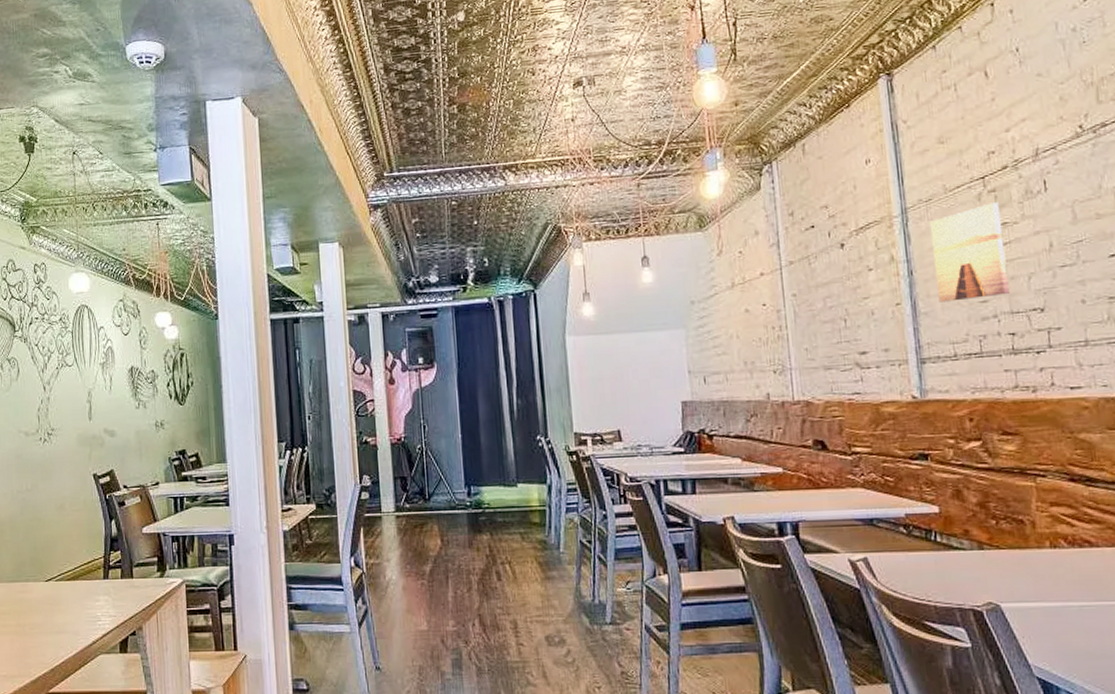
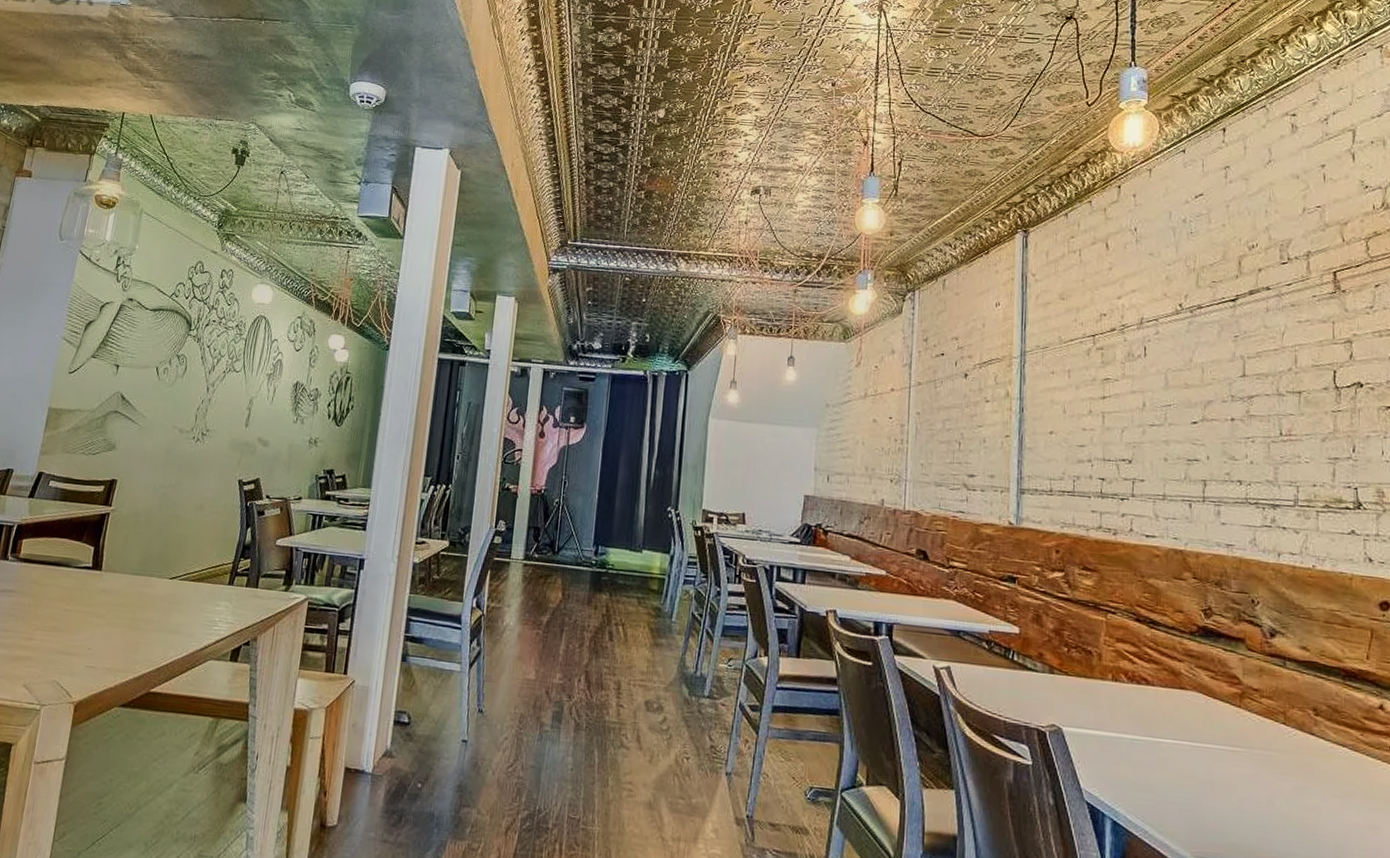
wall art: present [929,202,1010,302] -> none [1043,359,1105,443]

